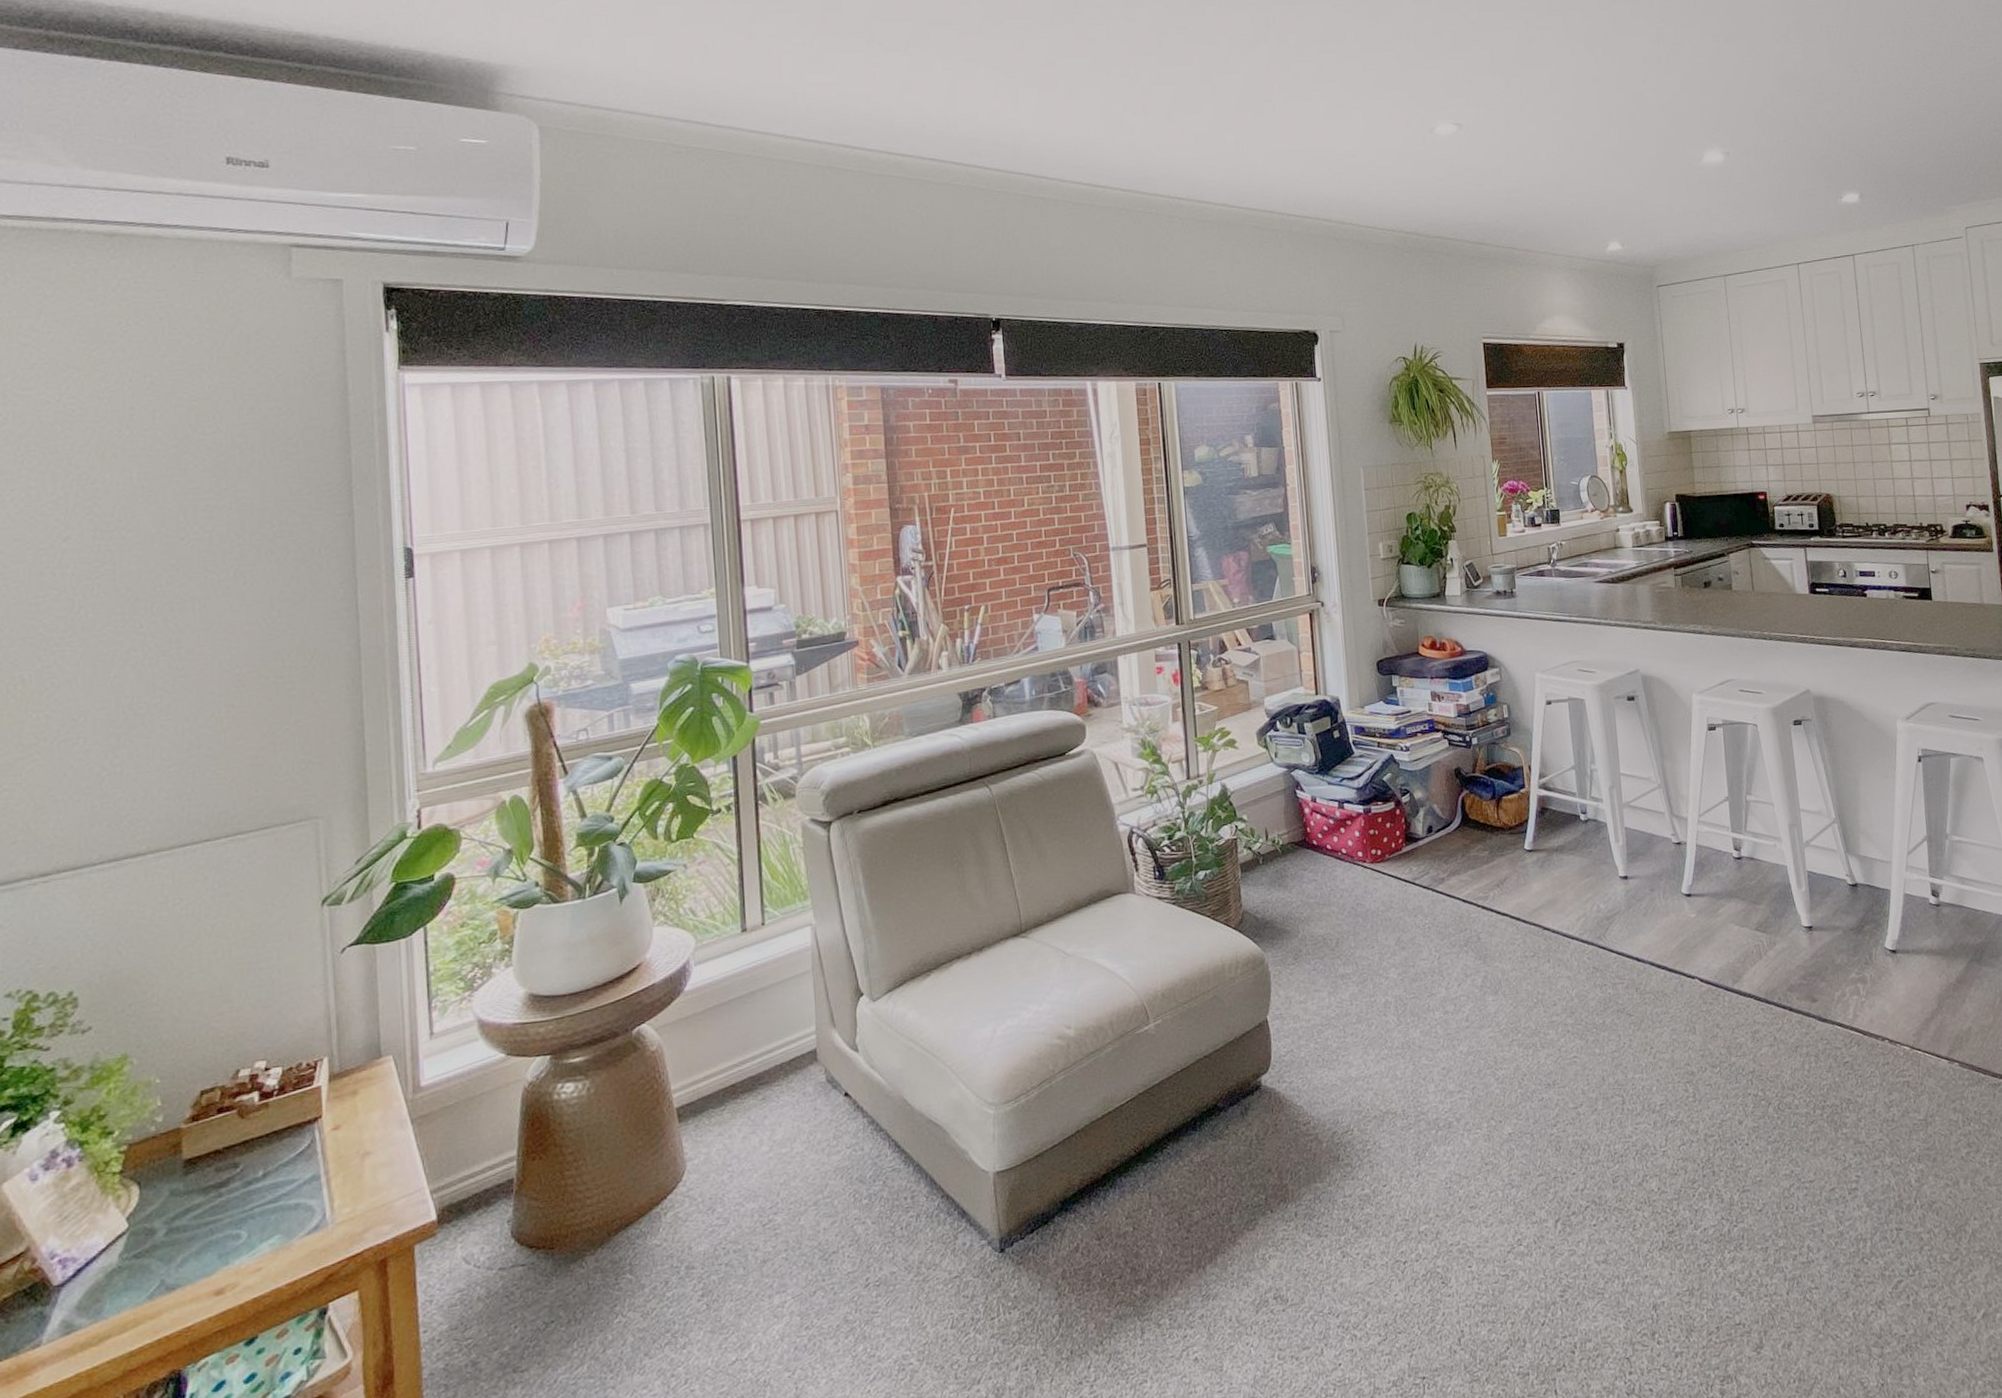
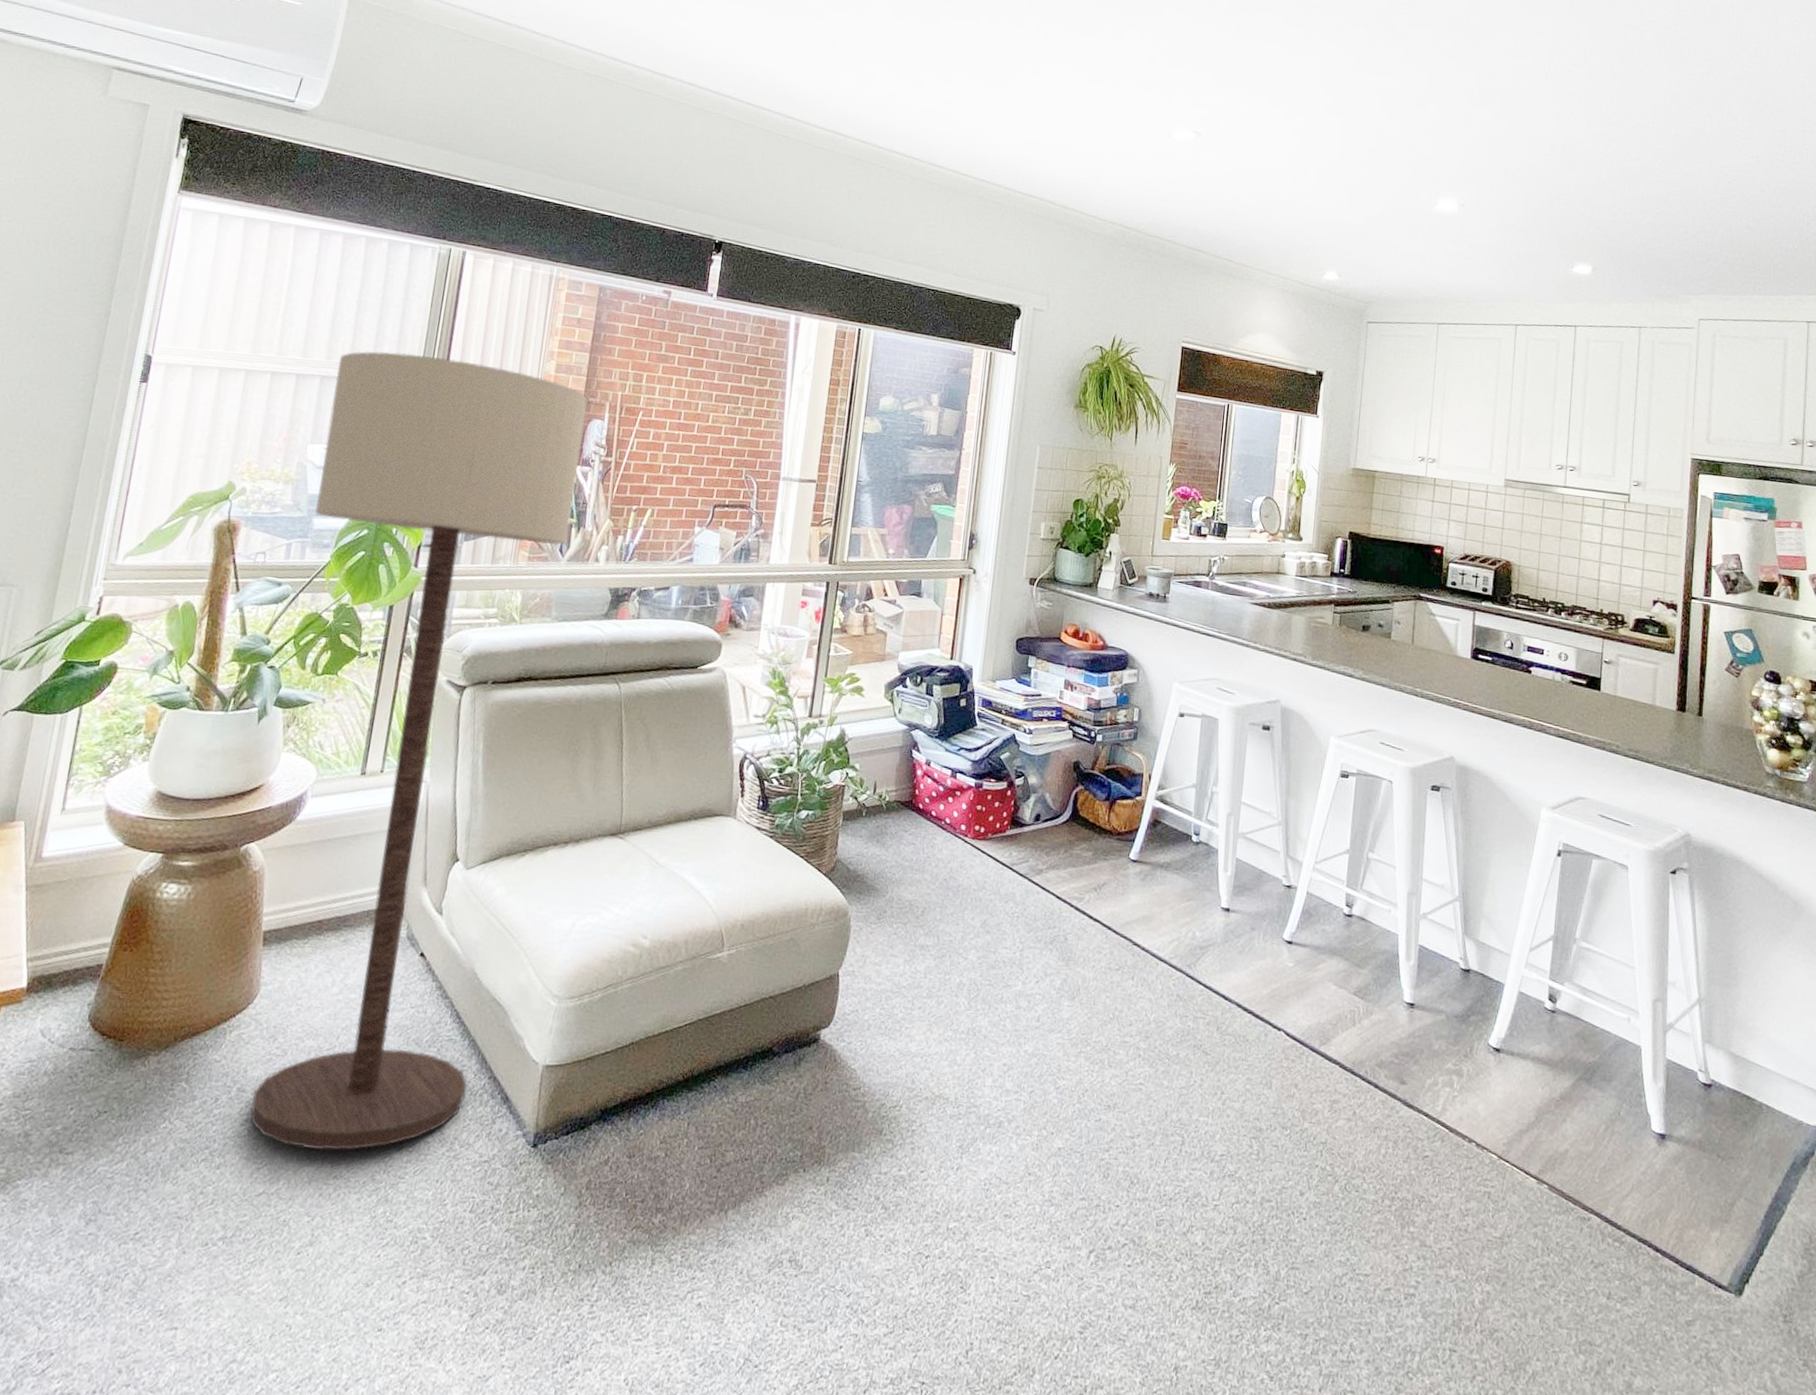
floor lamp: none [619,491,922,1309] -> present [250,351,588,1151]

